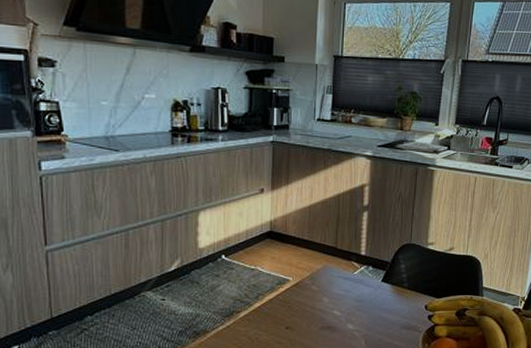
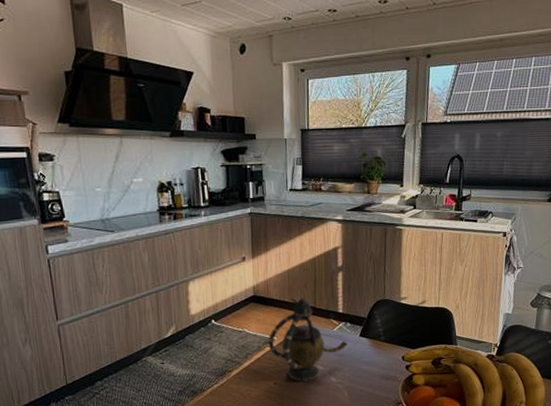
teapot: none [282,237,368,327] -> present [268,298,348,382]

